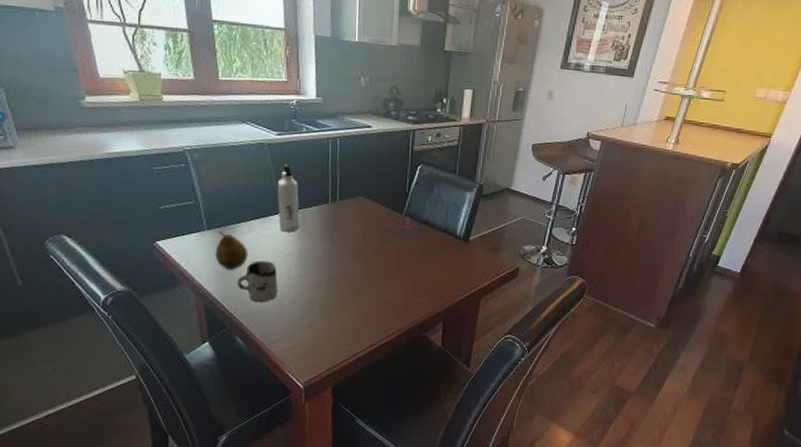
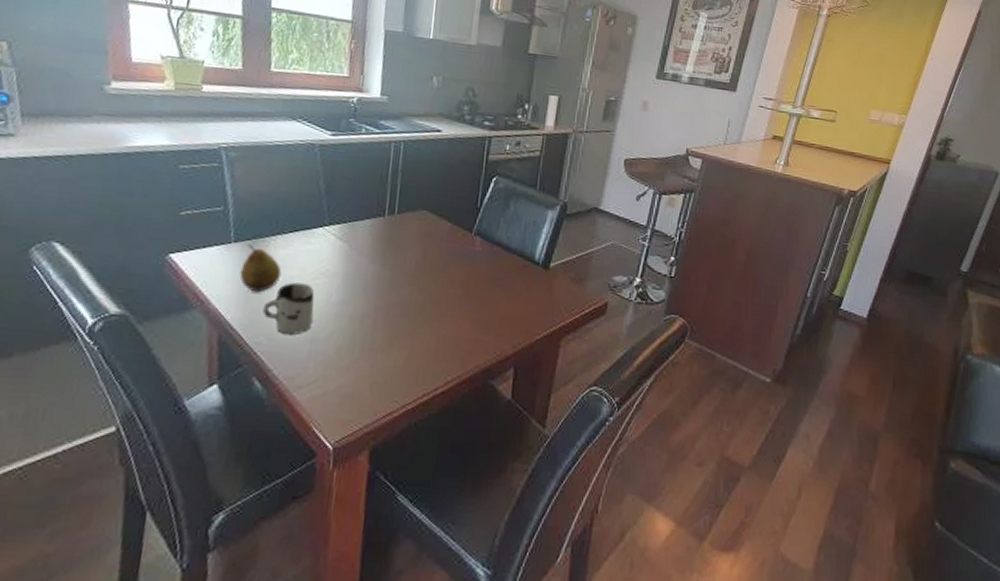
water bottle: present [277,165,300,232] -> none [322,169,351,249]

